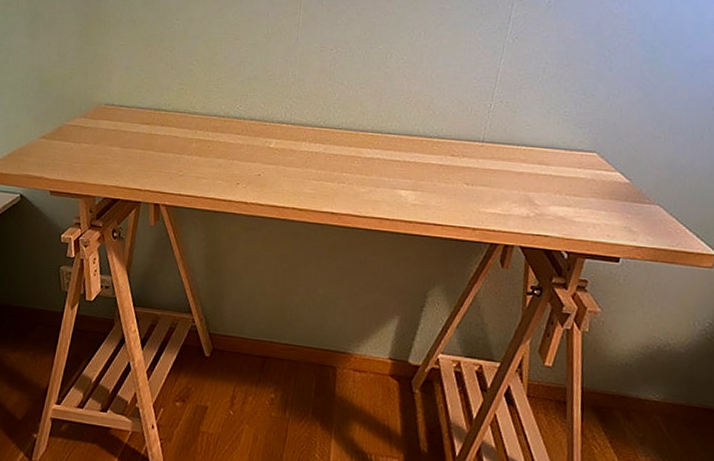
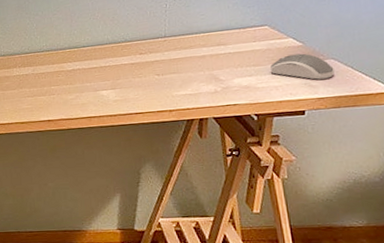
computer mouse: none [591,191,658,226] -> present [270,53,335,80]

